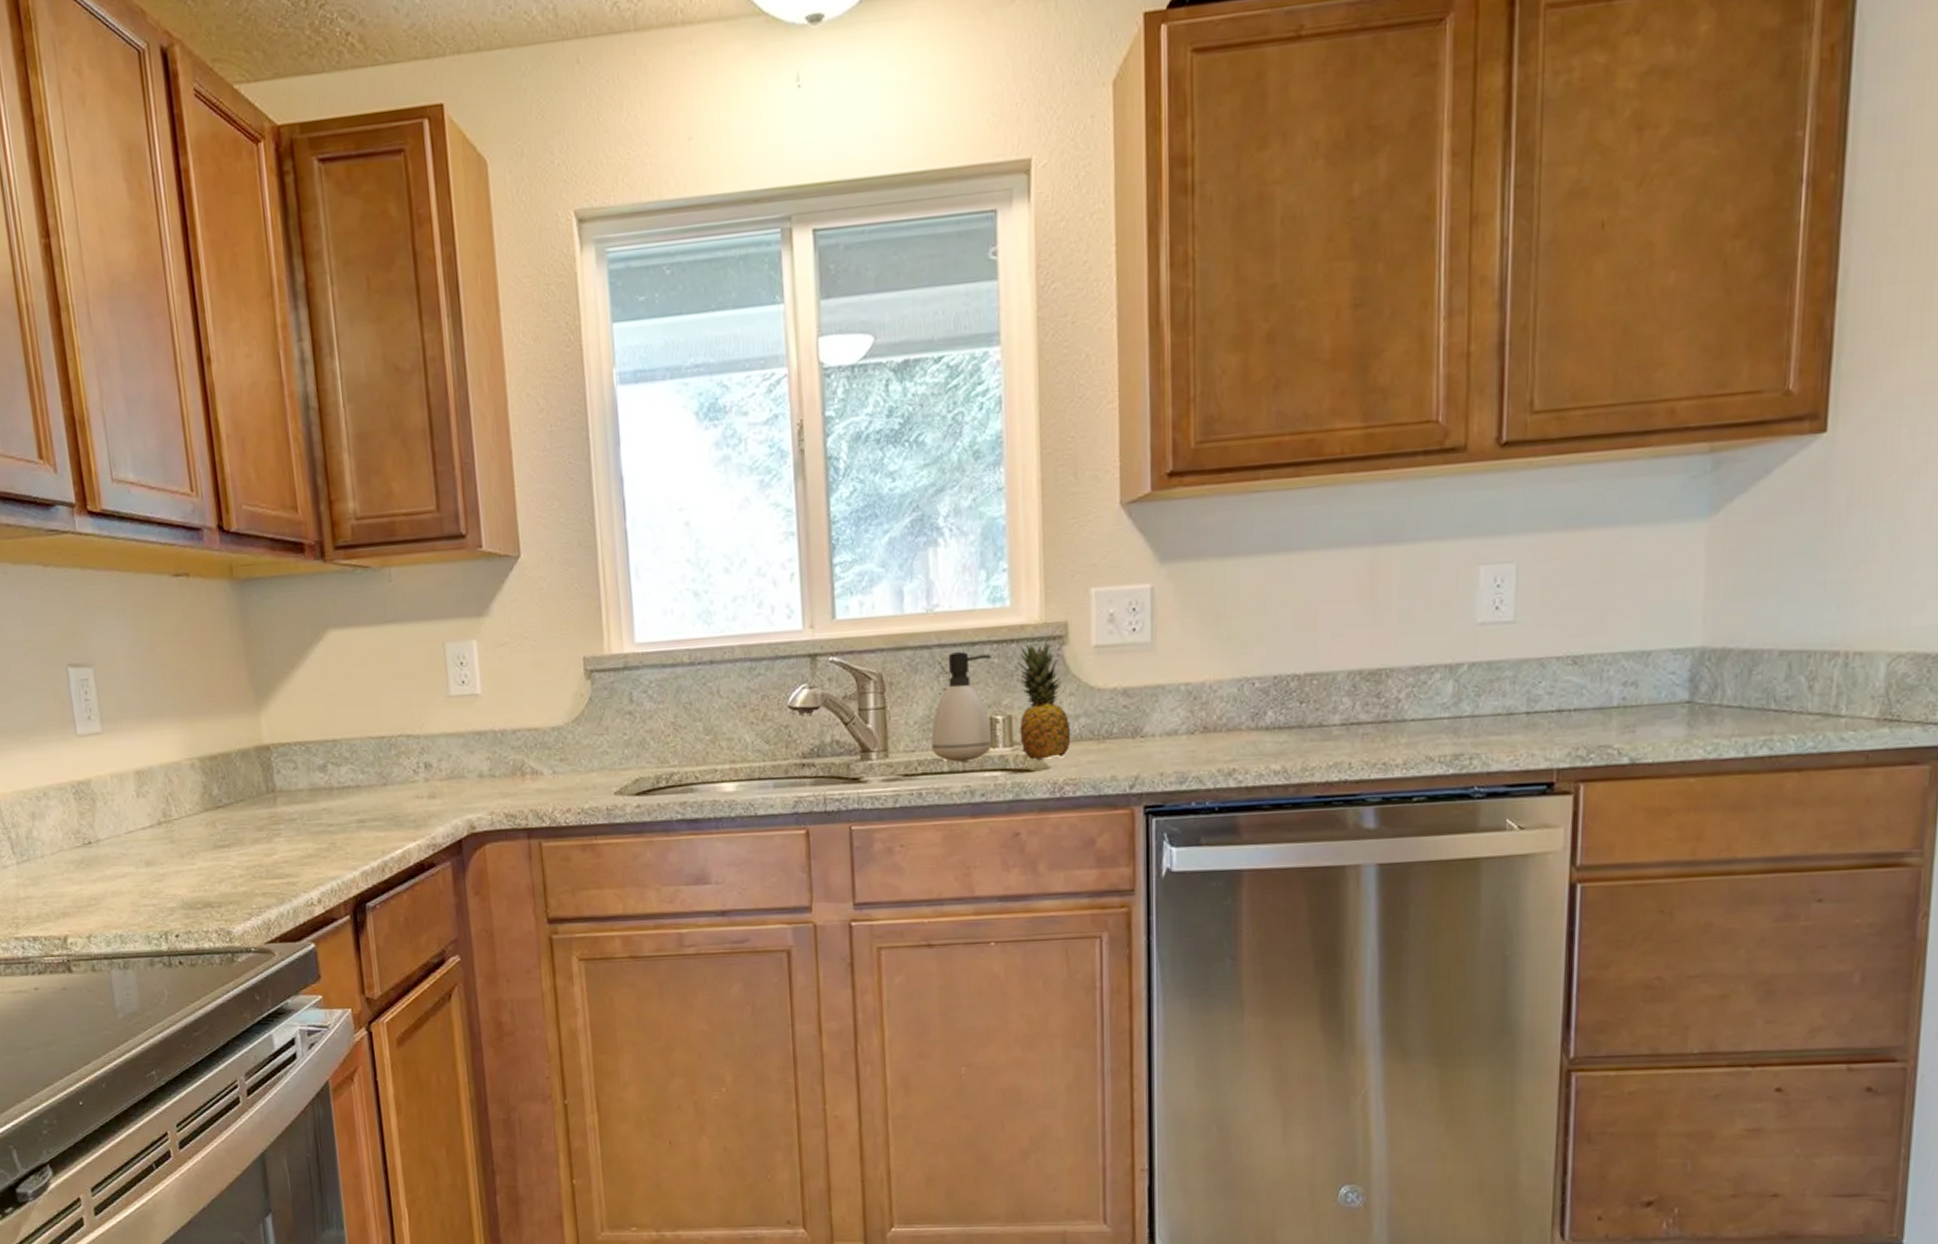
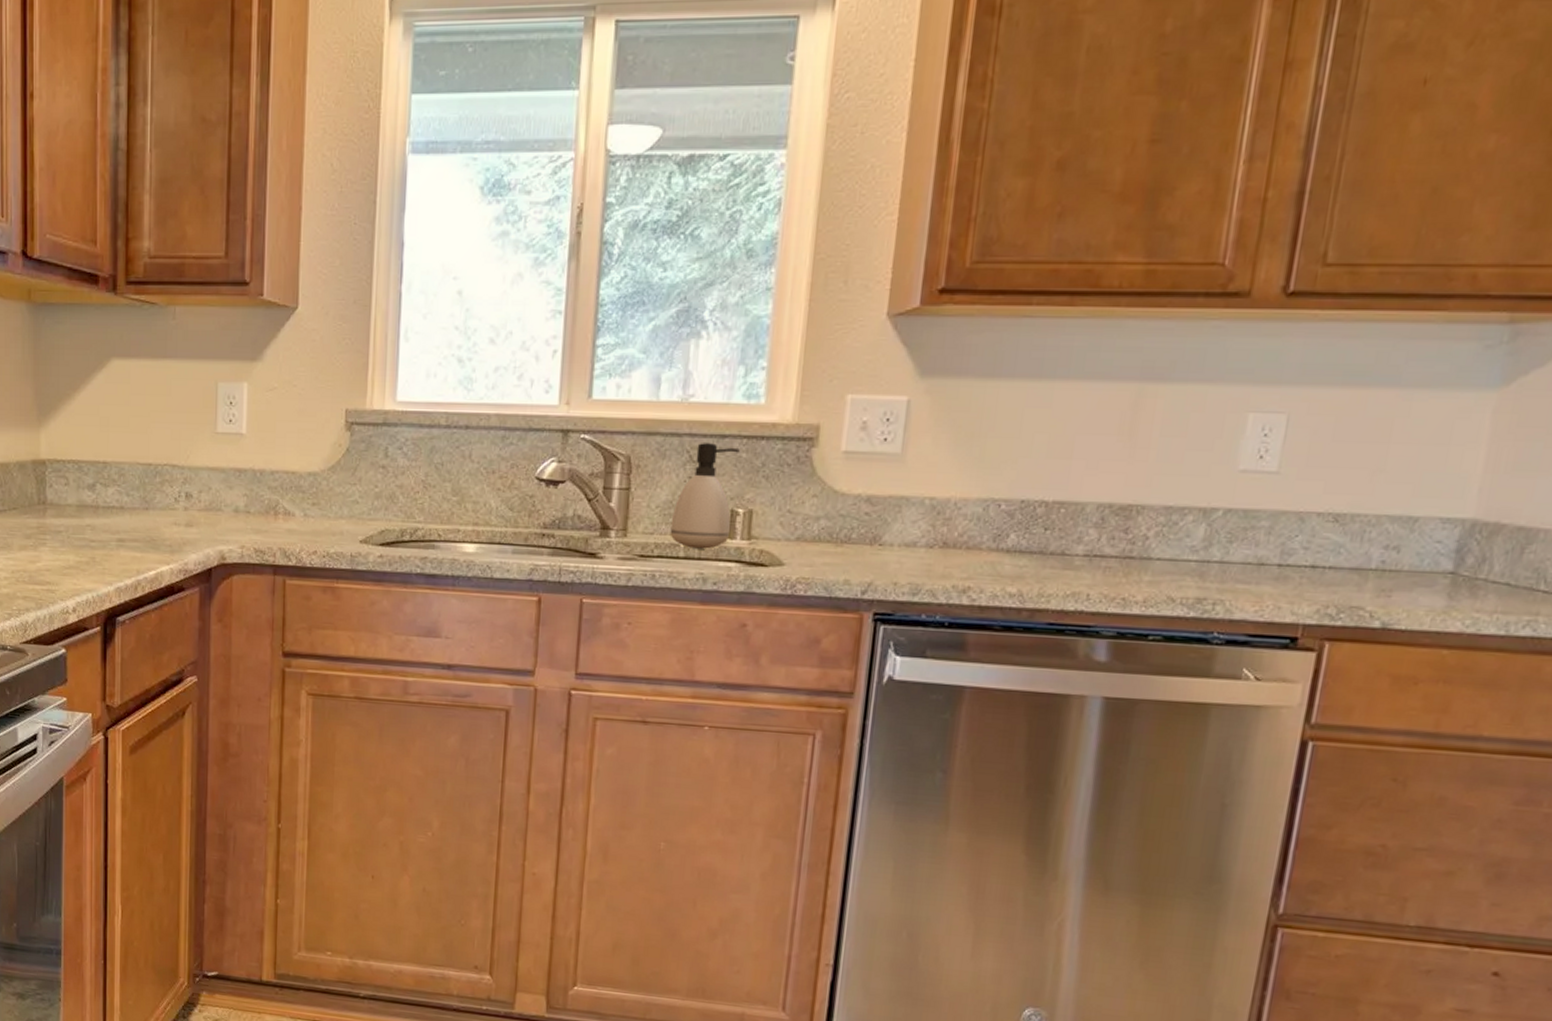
fruit: present [1018,639,1071,760] -> none [758,440,810,556]

